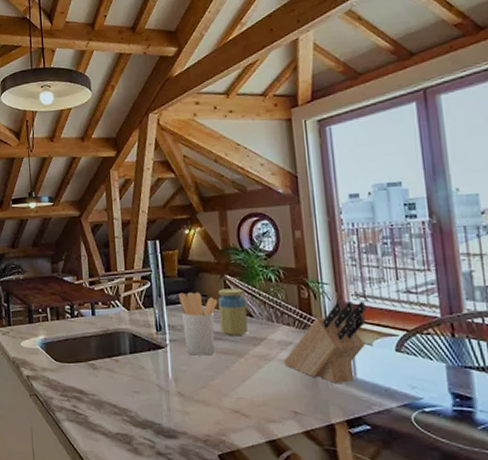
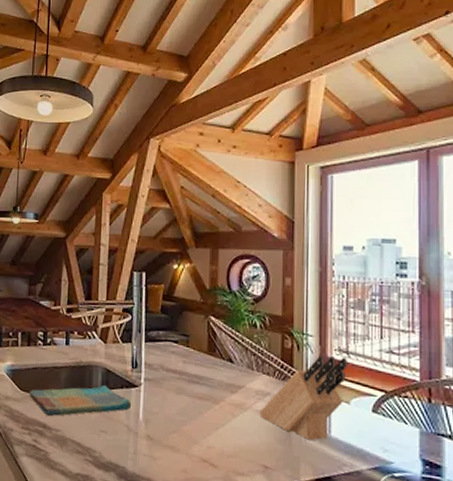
dish towel: none [63,350,161,383] -> present [28,385,132,417]
utensil holder: present [178,292,218,356] -> none [159,330,200,399]
jar: present [218,288,248,335] -> none [199,330,227,381]

